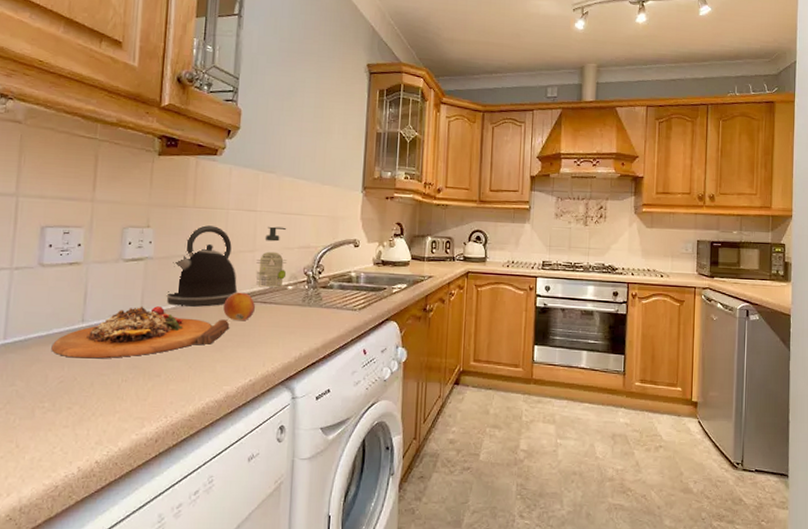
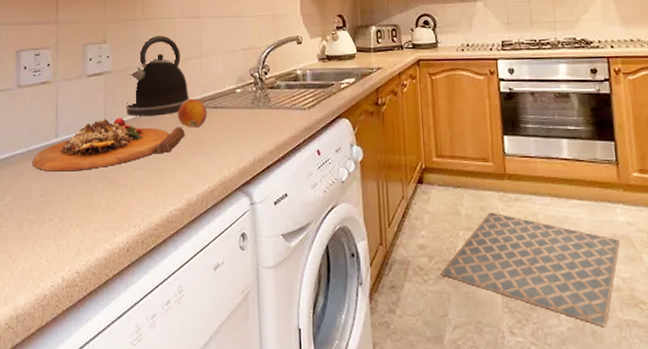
soap dispenser: present [256,226,287,288] -> none [204,30,234,93]
bath mat: none [466,412,618,511] -> present [441,212,620,328]

